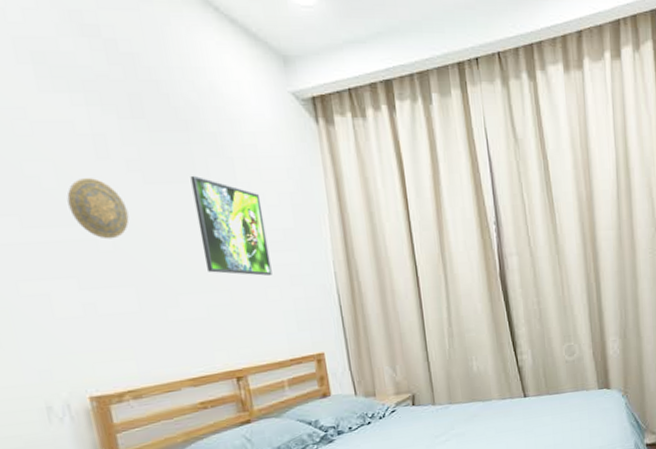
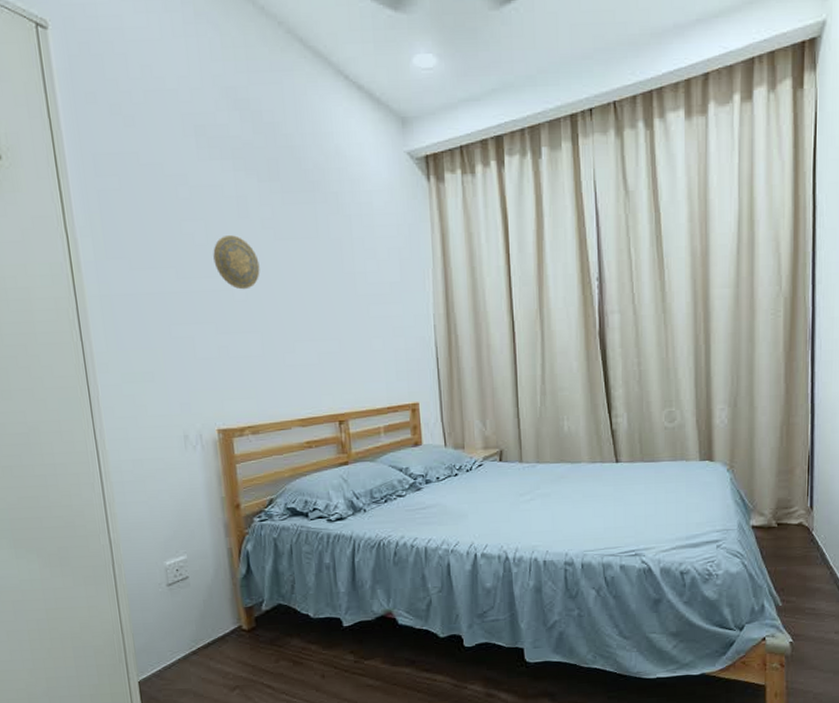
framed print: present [190,175,272,276] -> none [313,232,377,326]

